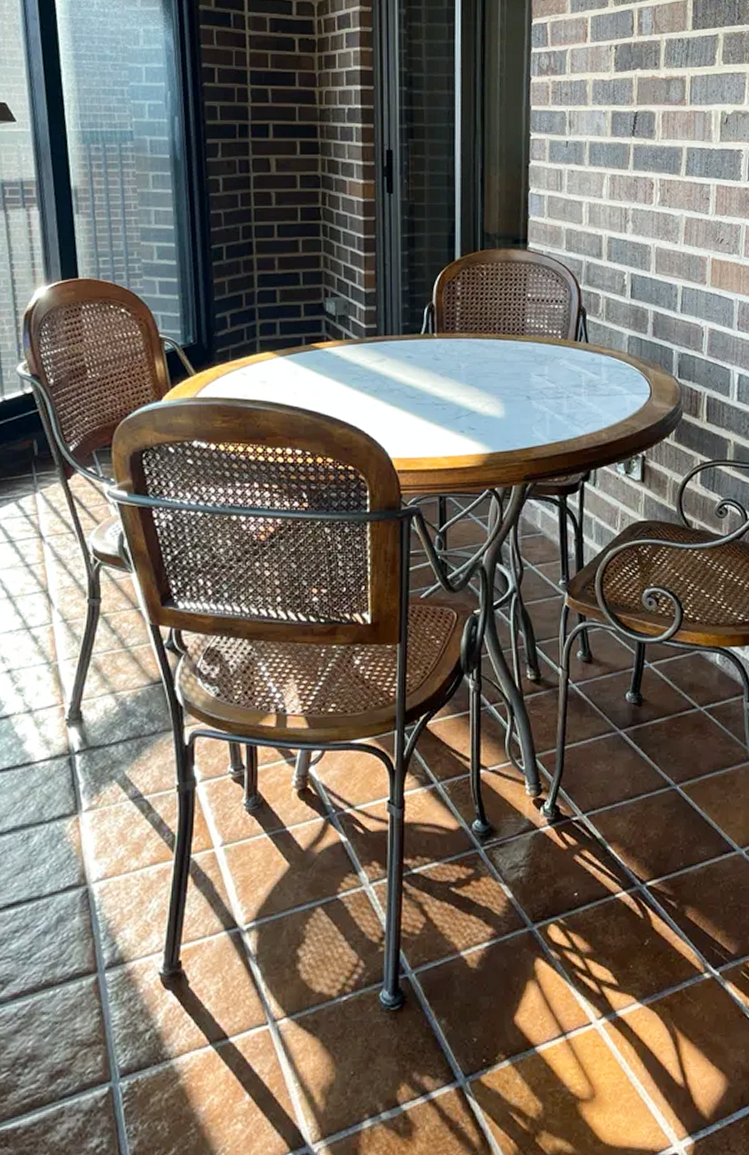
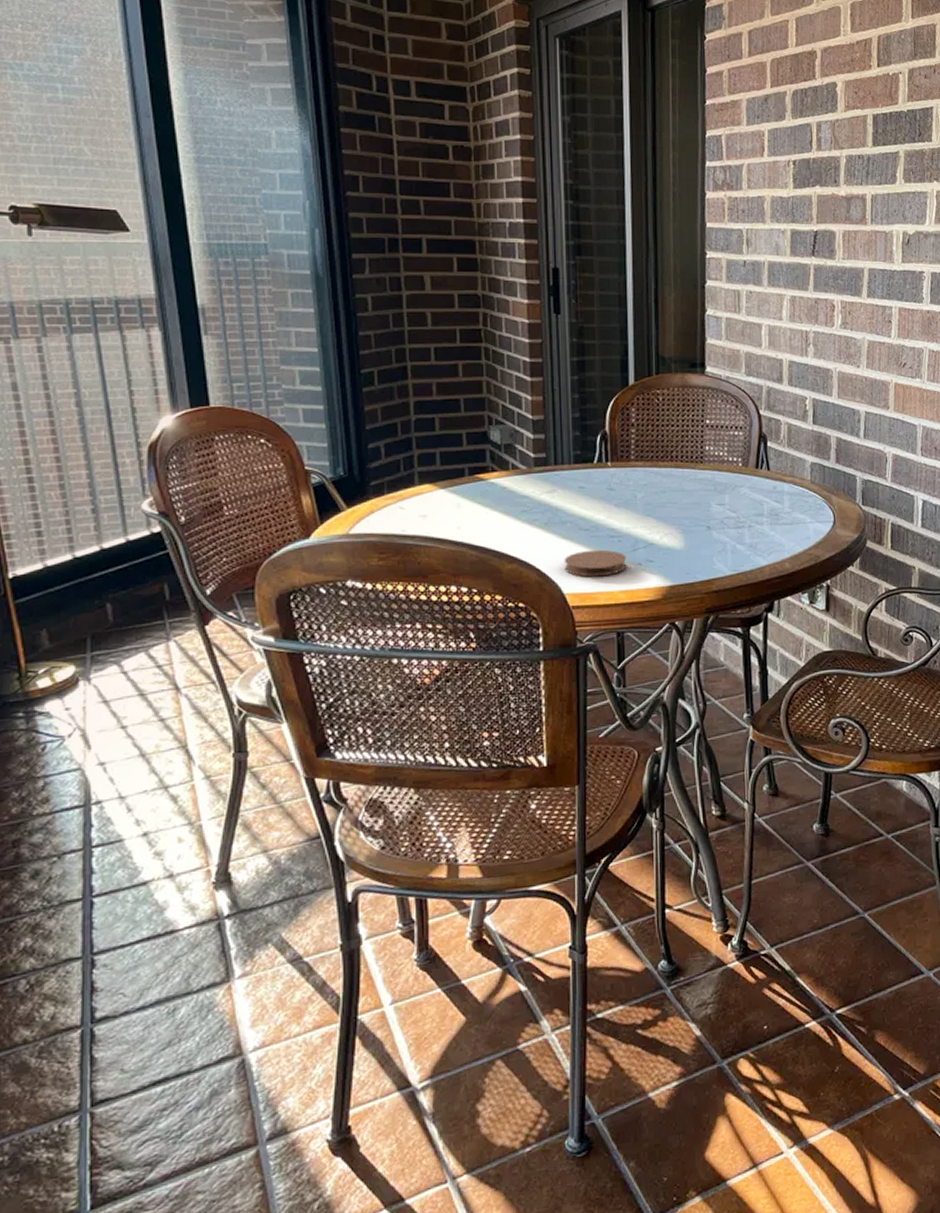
coaster: none [391,416,450,443] -> present [564,549,627,577]

